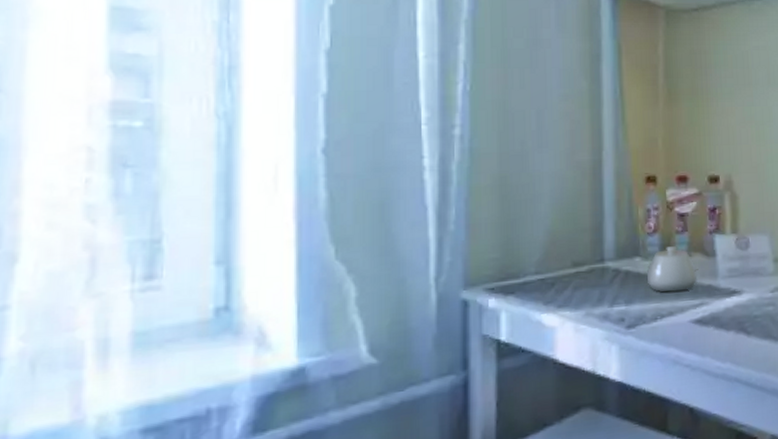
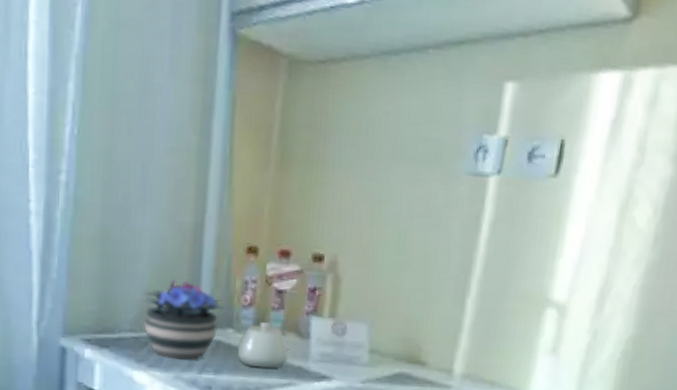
potted flower: none [546,216,629,296] -> present [143,279,224,360]

